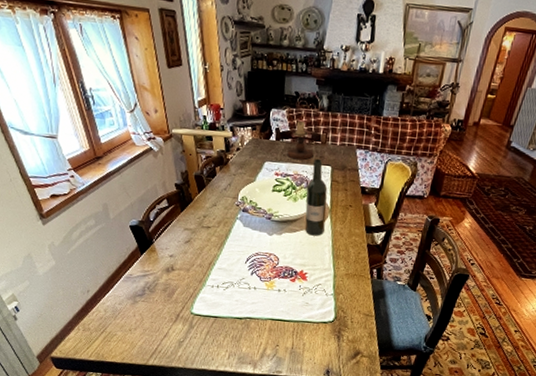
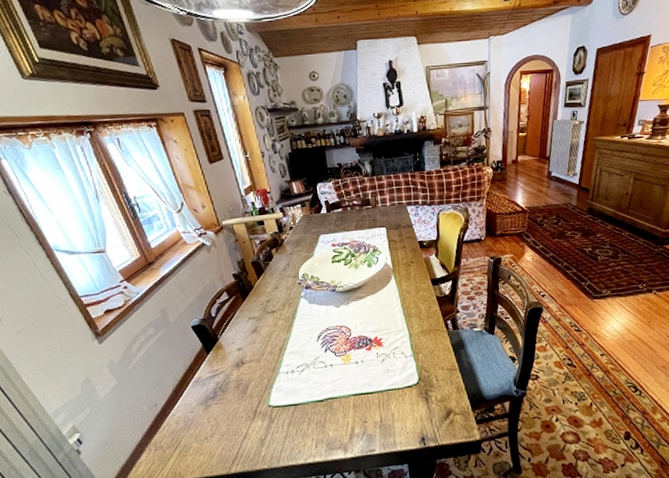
candlestick: present [287,121,314,161] -> none [340,190,366,228]
wine bottle: present [304,158,328,236] -> none [365,222,391,300]

